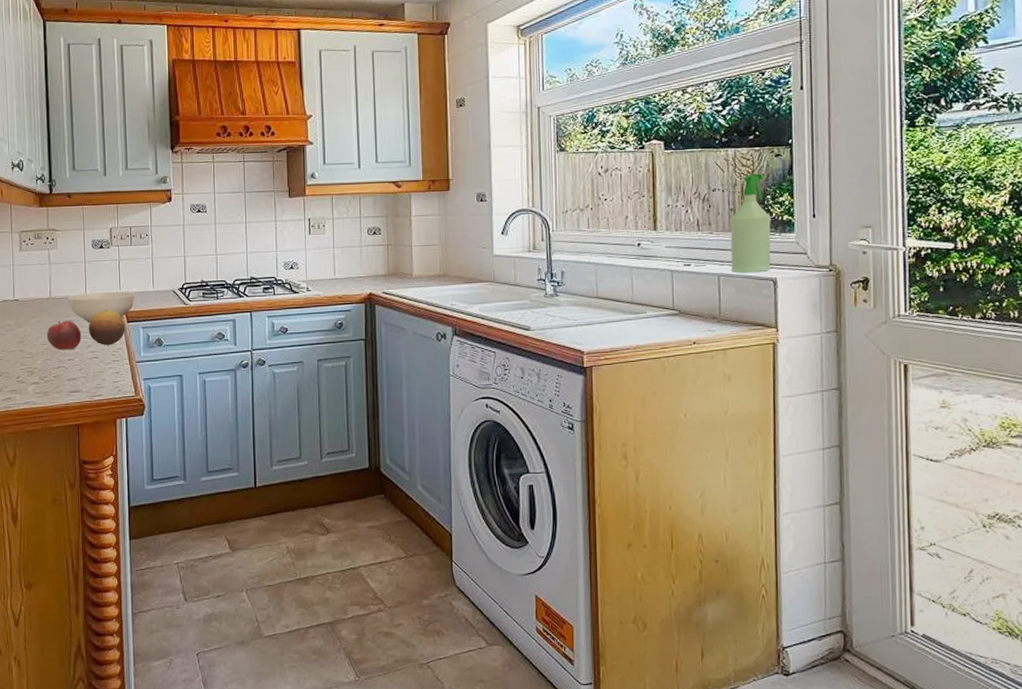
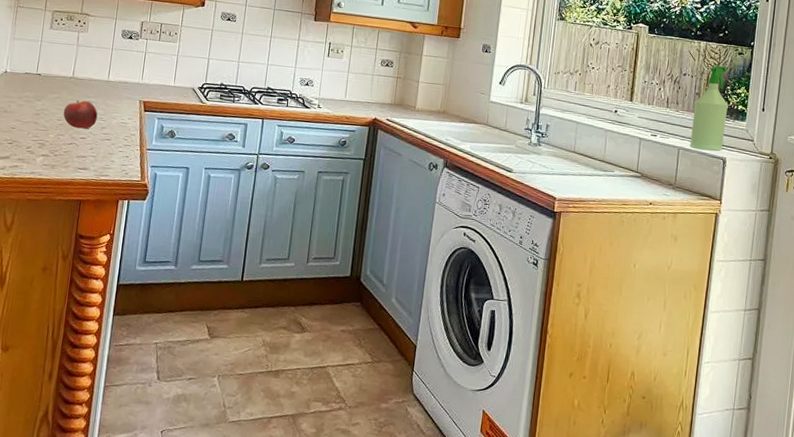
bowl: present [67,292,136,323] -> none [89,78,156,106]
fruit: present [88,309,125,345] -> none [105,96,142,130]

